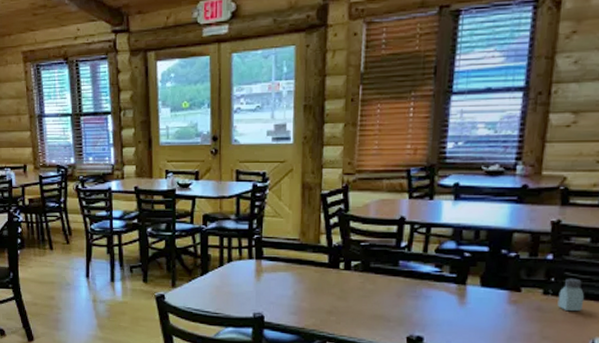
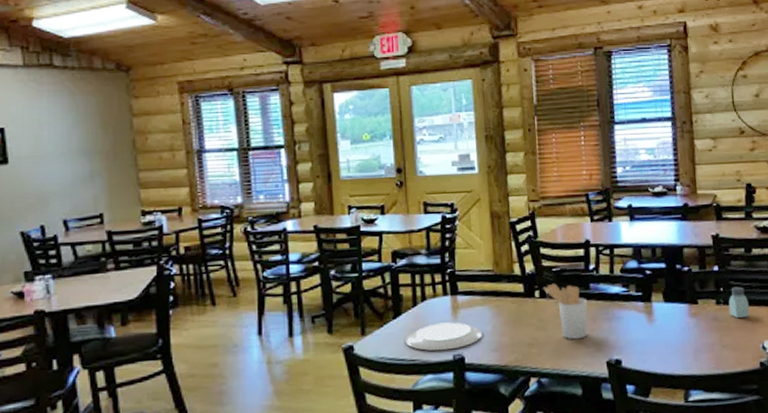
plate: none [211,283,283,308] -> present [405,322,482,351]
utensil holder: none [349,257,394,313] -> present [543,283,588,340]

